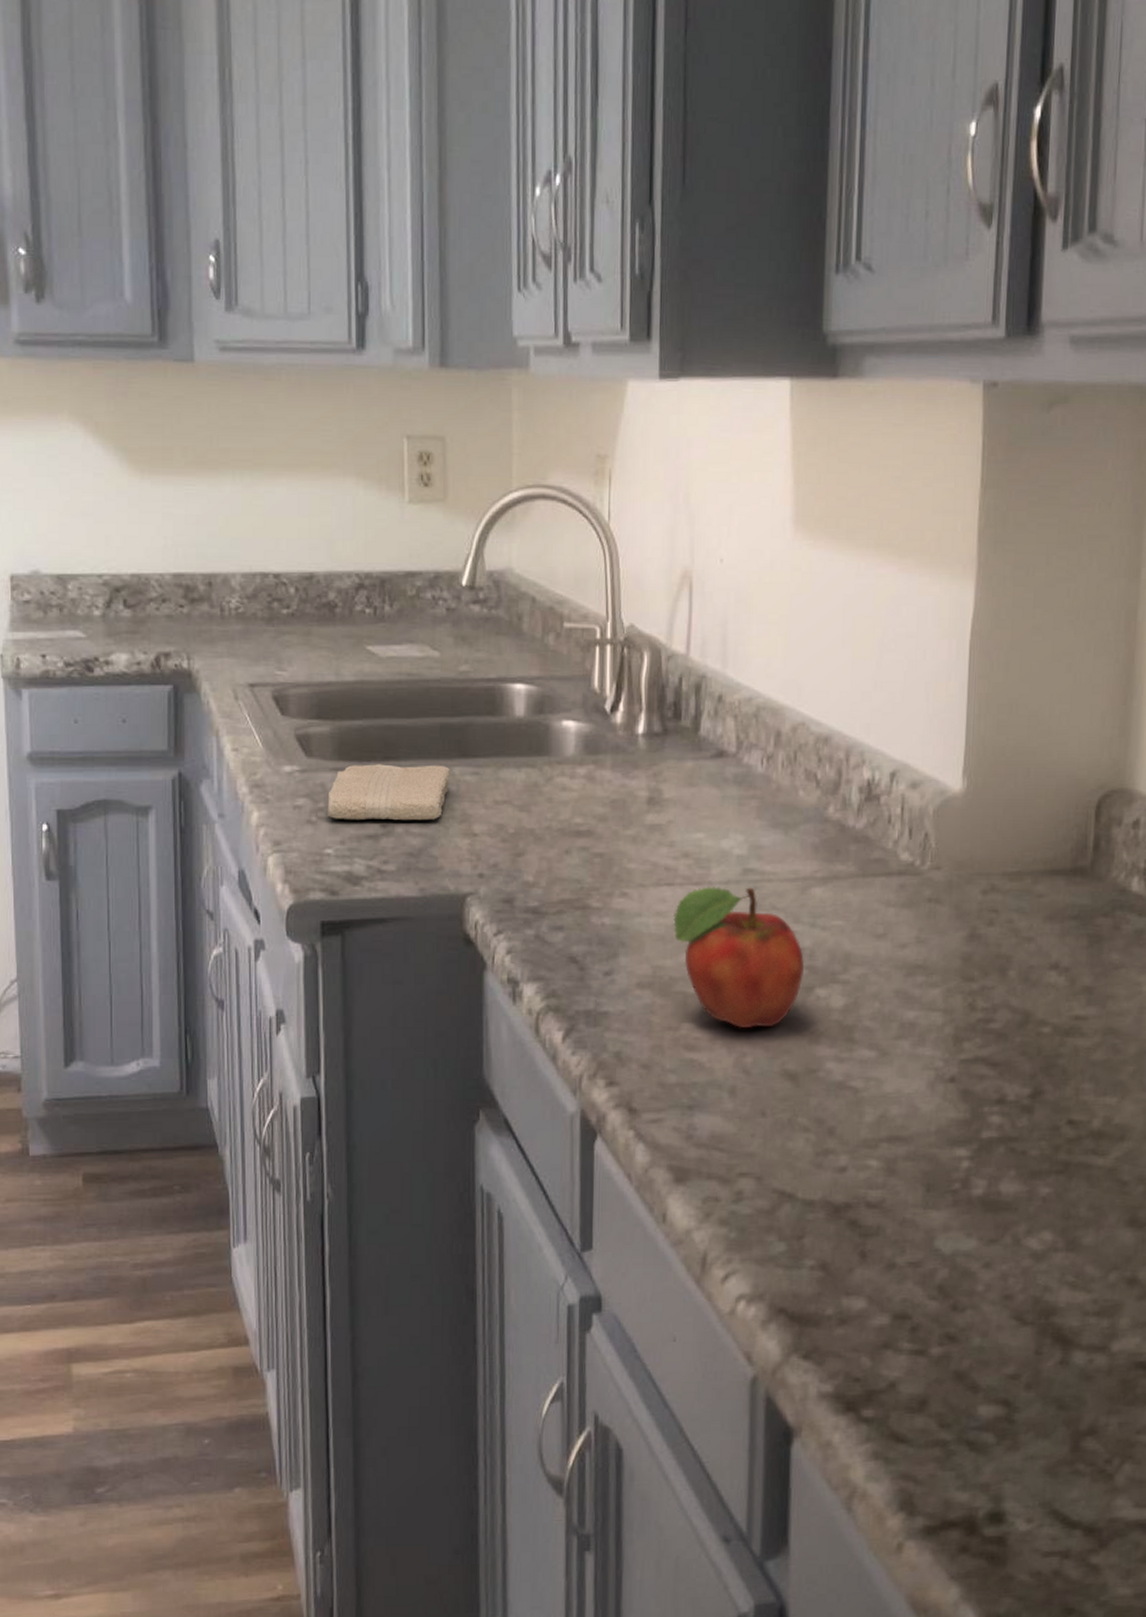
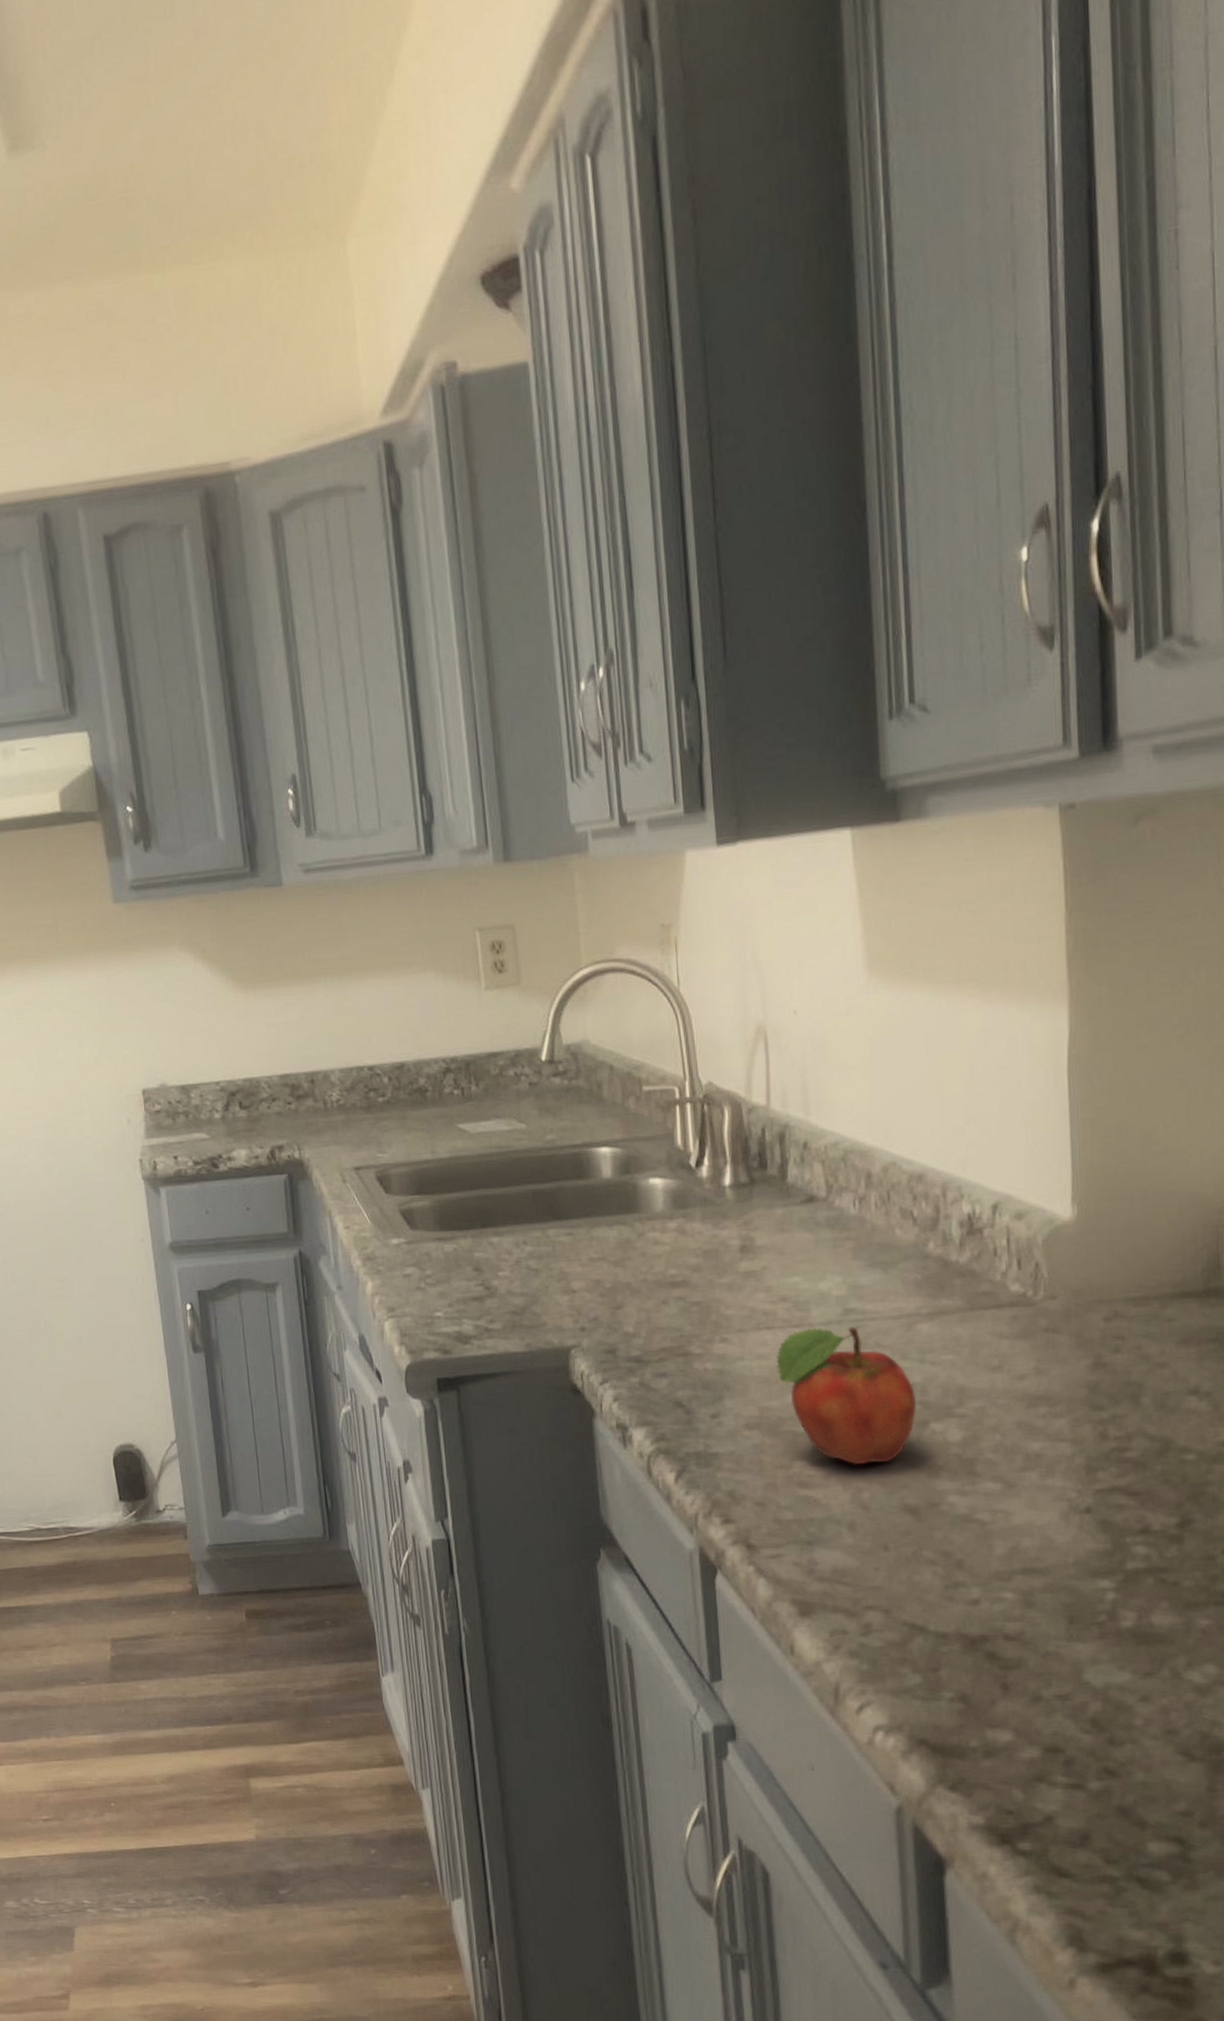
washcloth: present [327,764,450,821] -> none [434,1228,546,1285]

